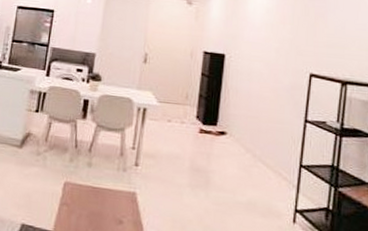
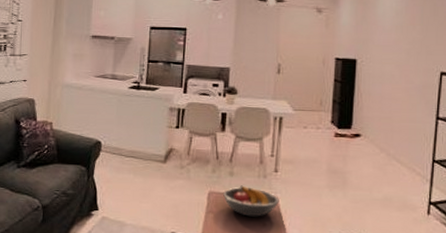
fruit bowl: none [79,177,138,213] -> present [223,185,279,217]

